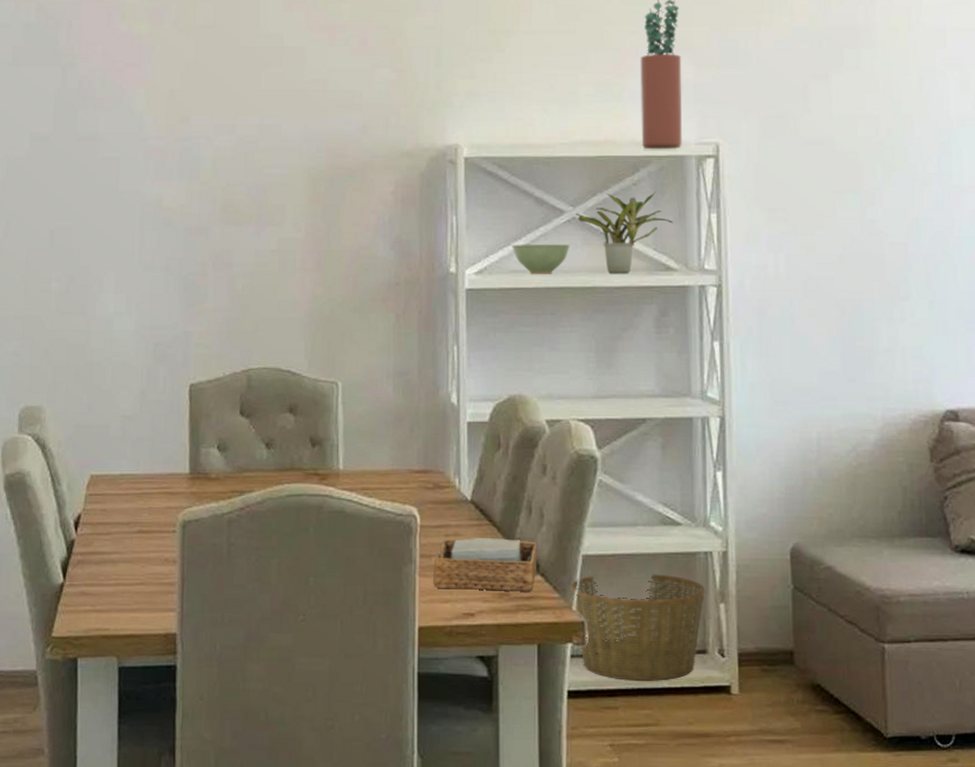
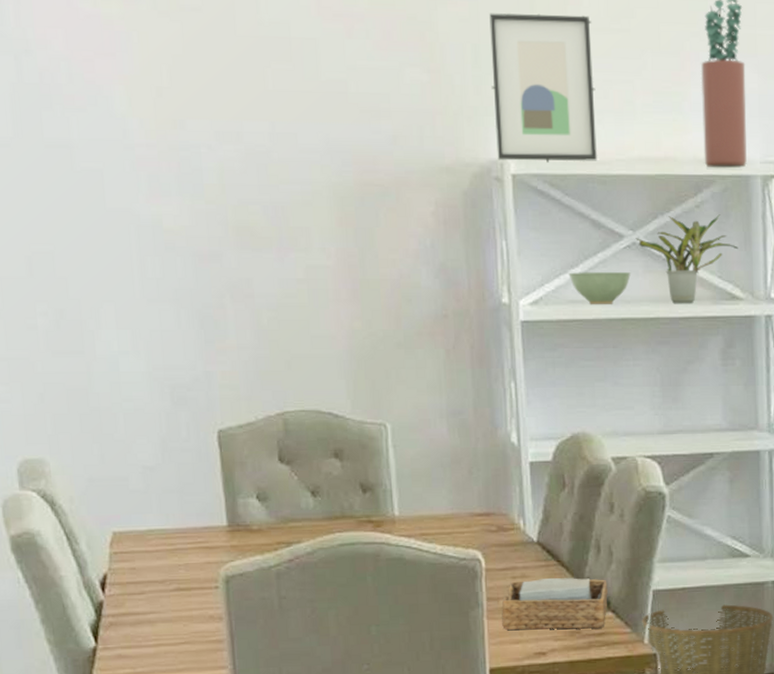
picture frame: none [450,20,543,147] -> present [489,13,597,163]

